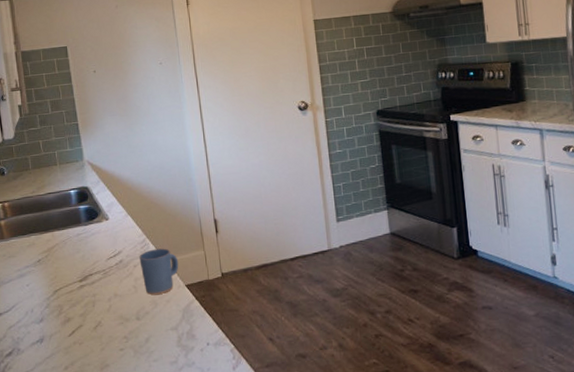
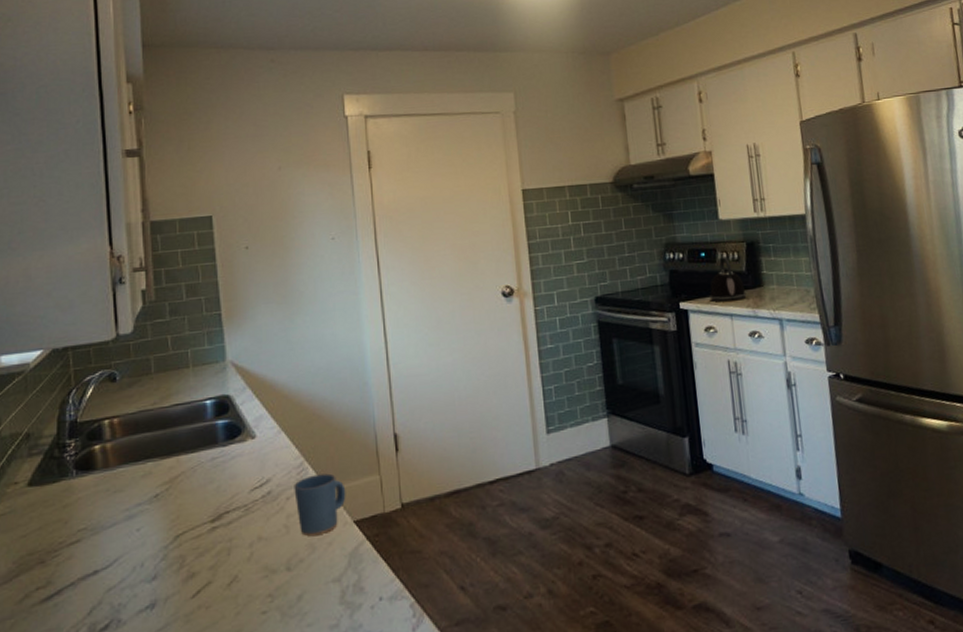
kettle: none [477,75,510,116] -> present [709,257,747,303]

